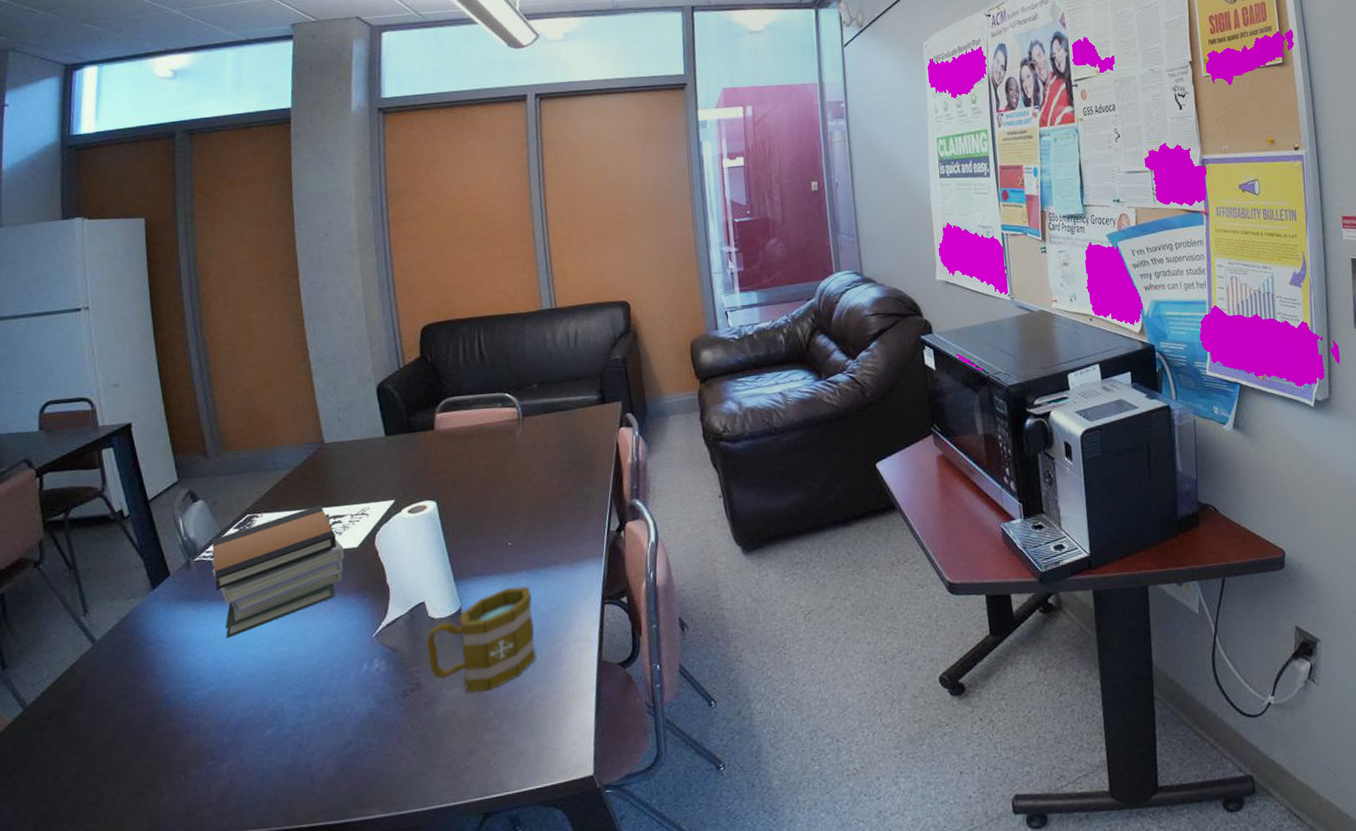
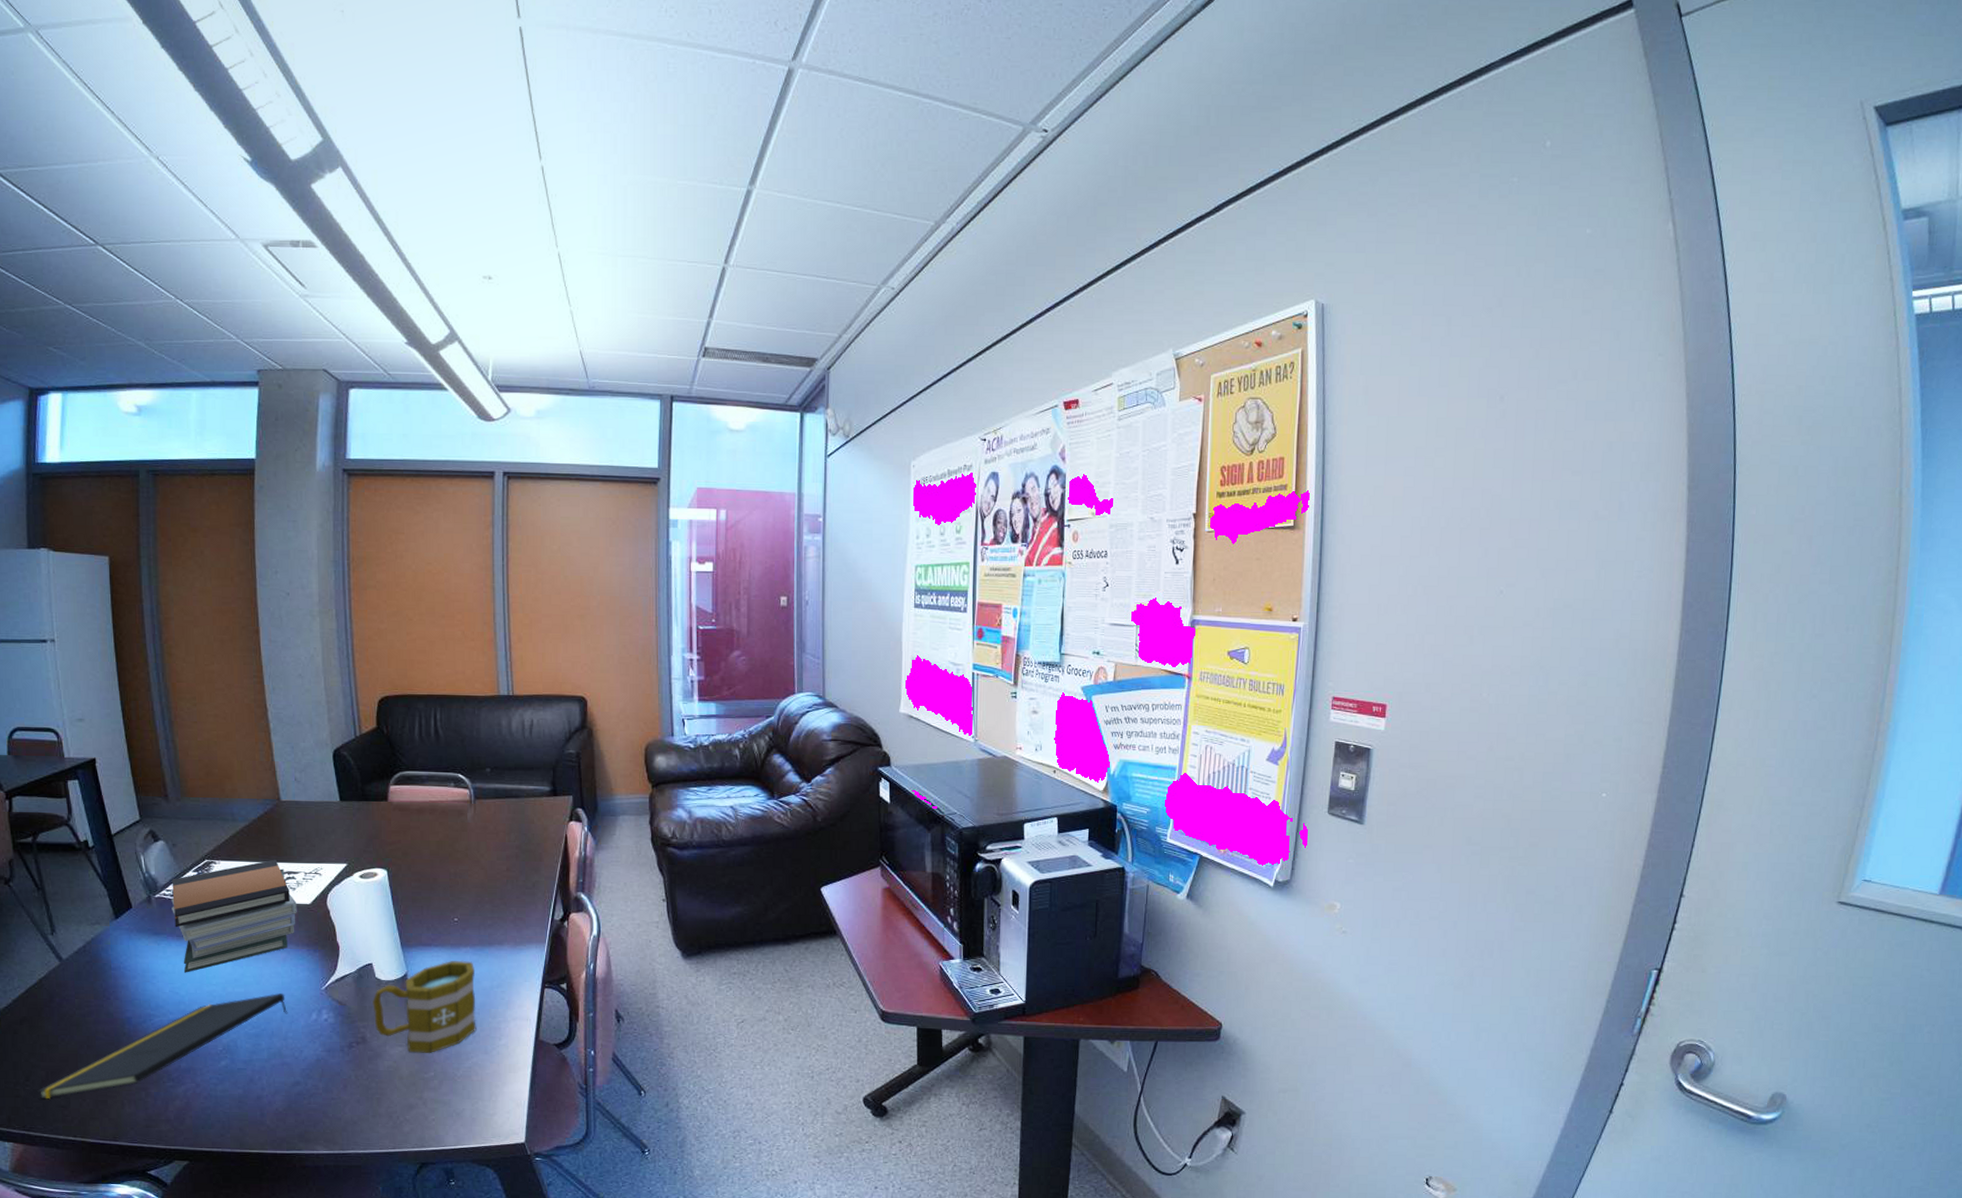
notepad: none [66,646,338,800] -> present [36,992,288,1099]

